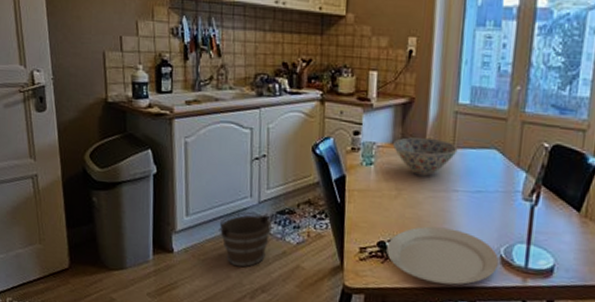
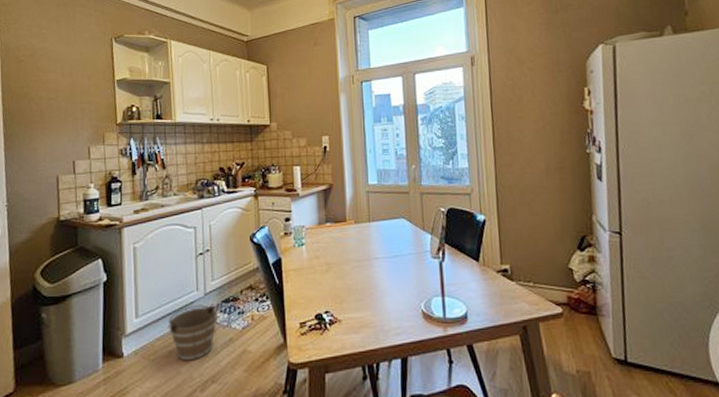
plate: present [386,226,500,285] -> none [324,292,422,345]
bowl: present [392,137,458,177] -> none [319,215,373,250]

